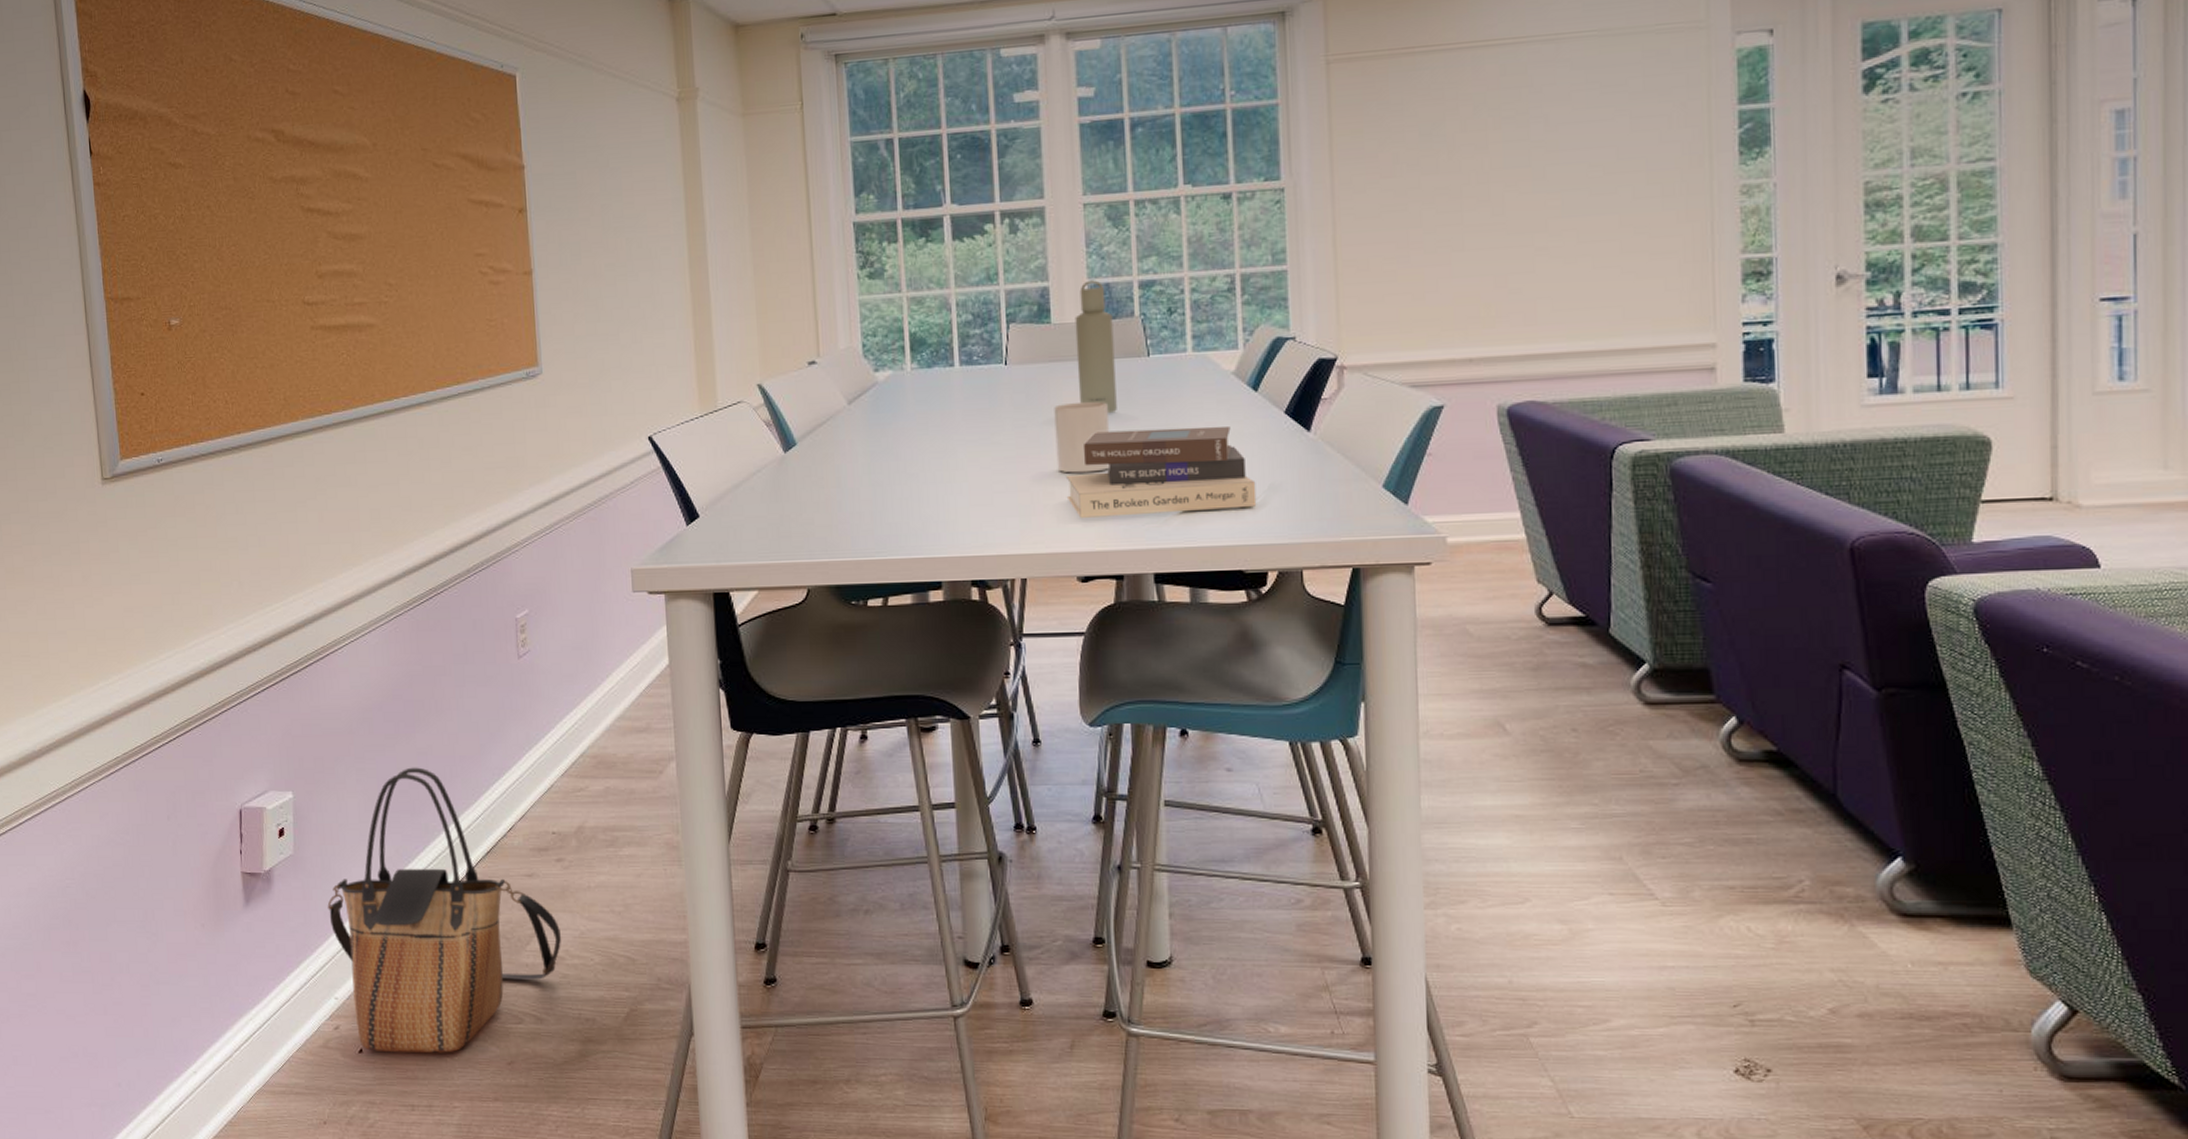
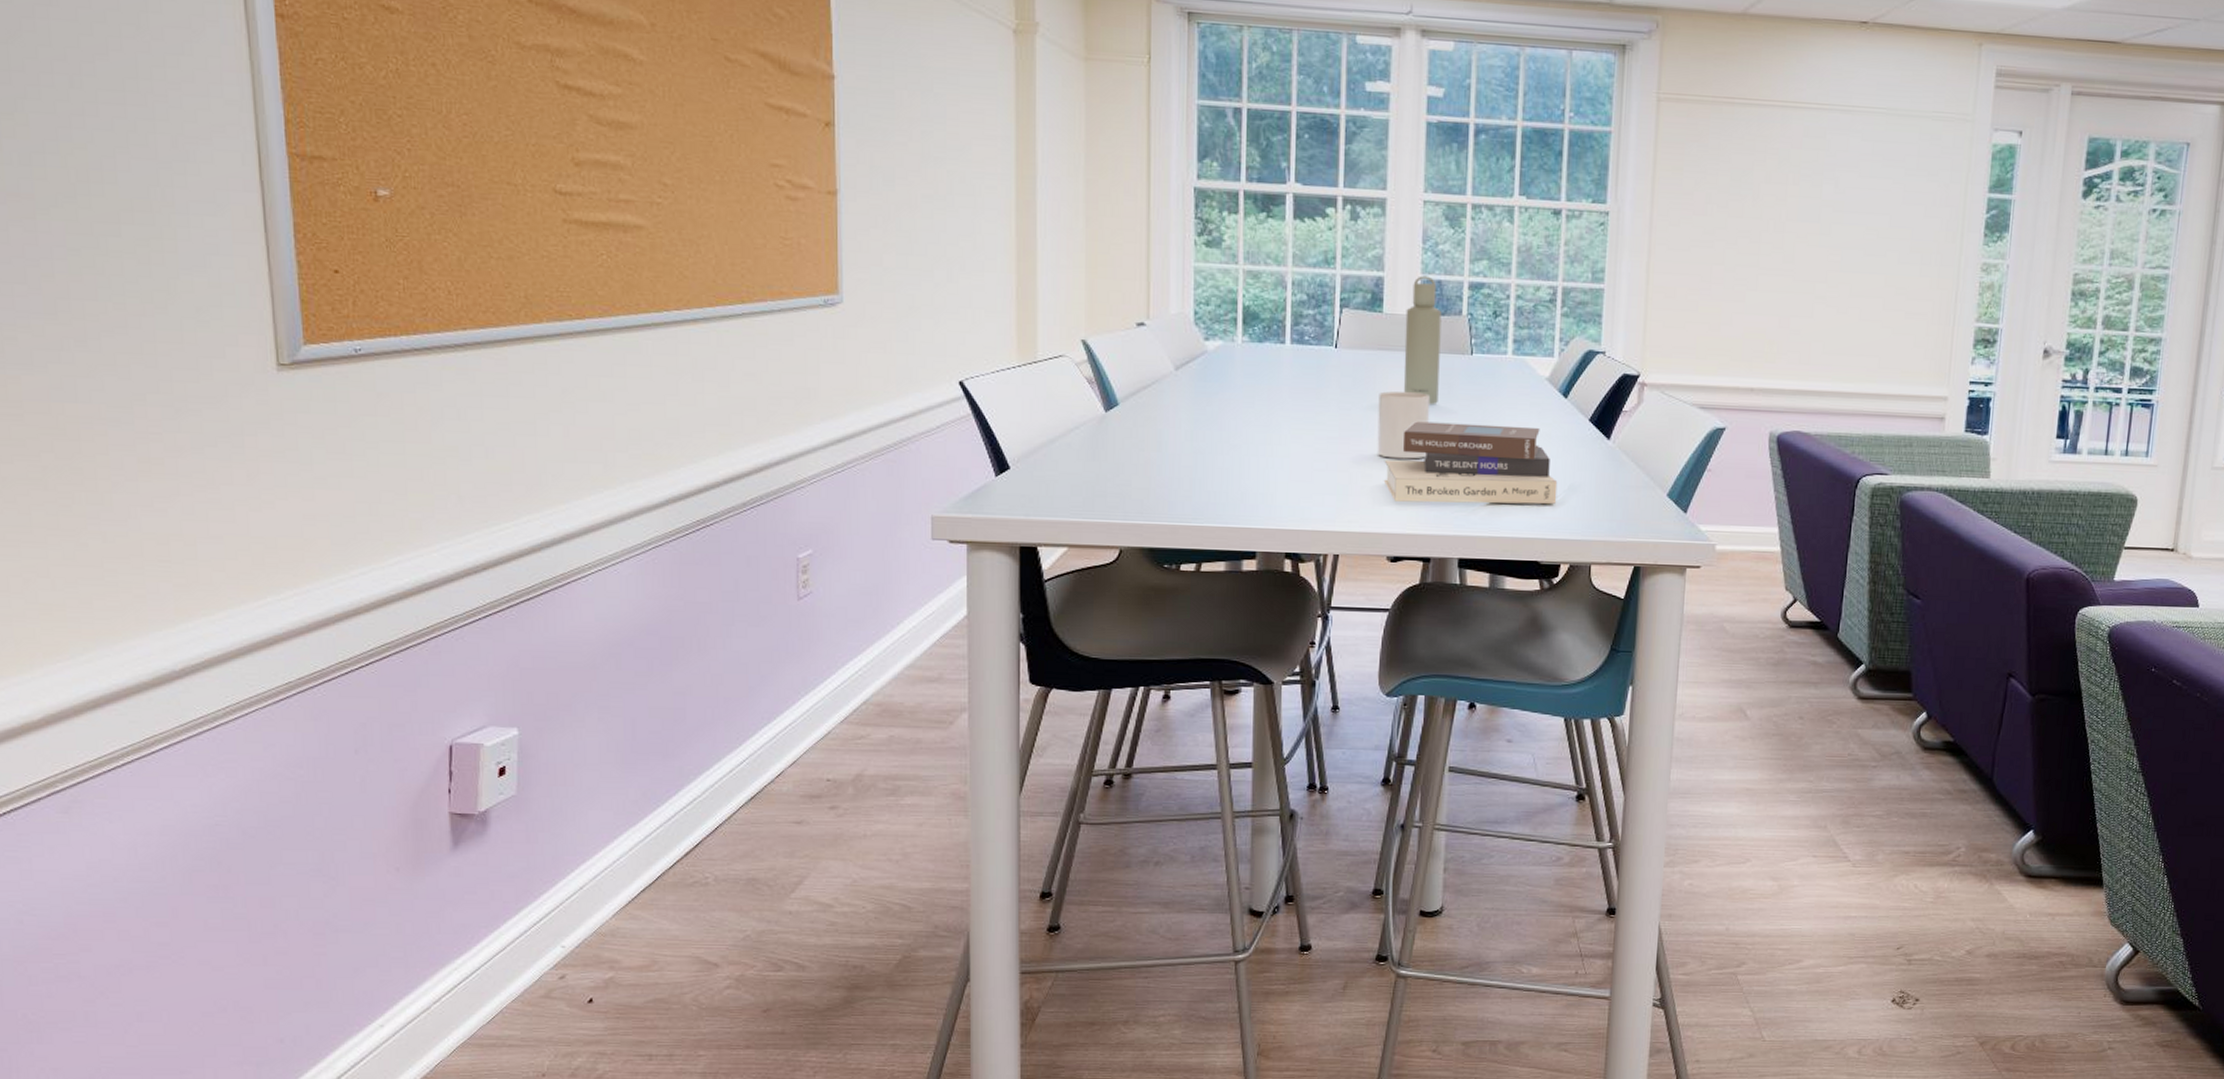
tote bag: present [327,767,562,1053] -> none [556,707,832,1002]

